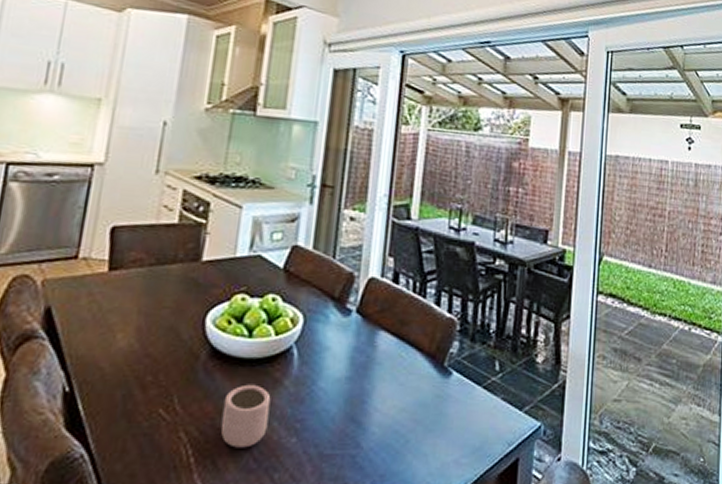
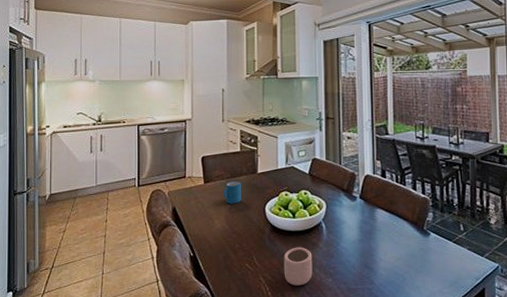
mug: none [137,270,172,308] -> present [222,180,241,204]

